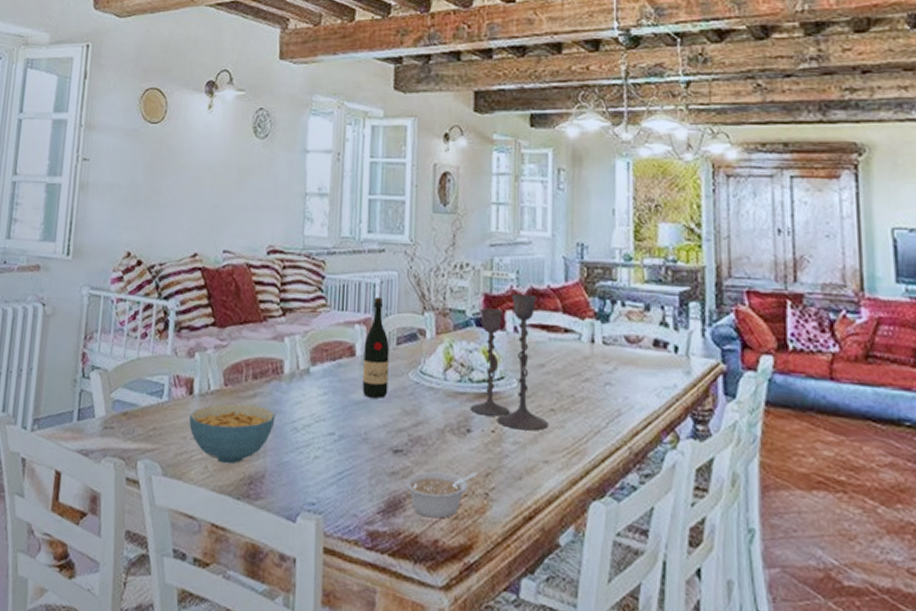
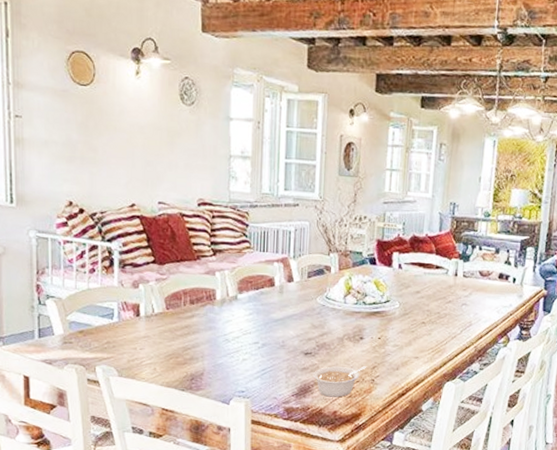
cereal bowl: present [189,403,276,464] -> none [138,322,211,367]
wine bottle: present [362,296,390,399] -> none [280,241,302,317]
candlestick: present [470,294,549,431] -> none [363,240,420,337]

